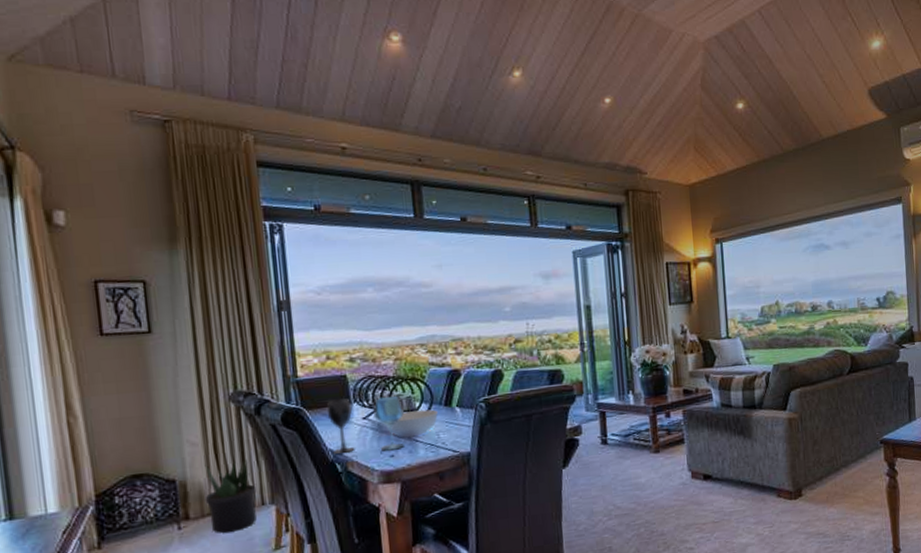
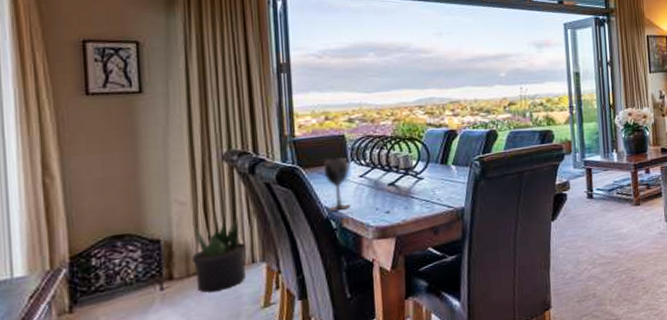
wine glass: present [373,396,404,451] -> none [370,155,401,208]
bowl: present [386,409,438,438] -> none [383,167,434,195]

